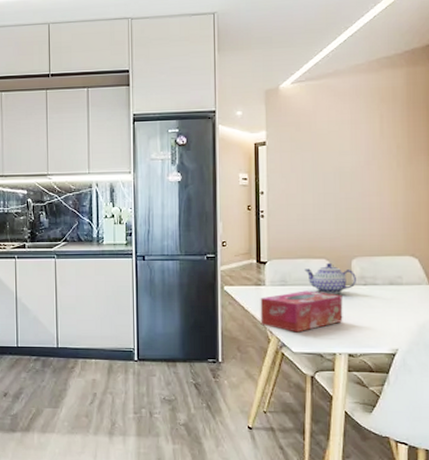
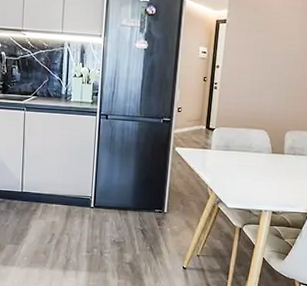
tissue box: present [260,290,343,333] -> none [203,156,274,191]
teapot: present [304,263,357,294] -> none [245,134,288,161]

